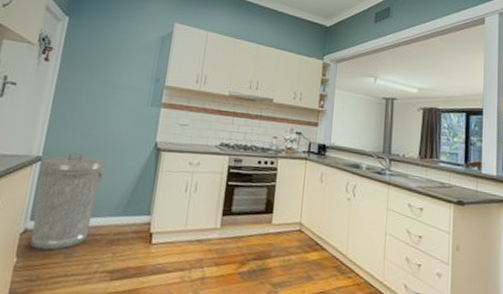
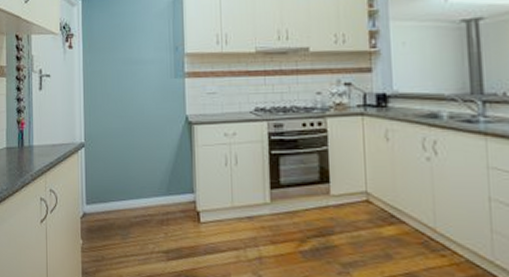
trash can: present [30,152,105,251] -> none [84,135,142,232]

